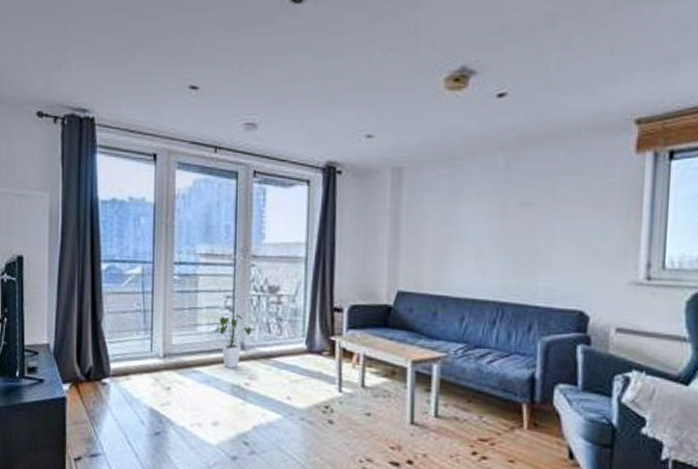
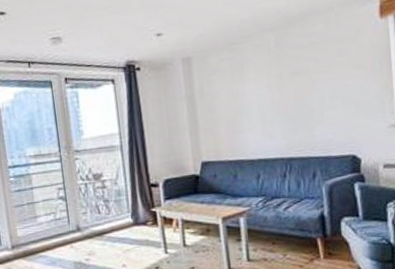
house plant: present [214,313,251,368] -> none [52,201,84,249]

